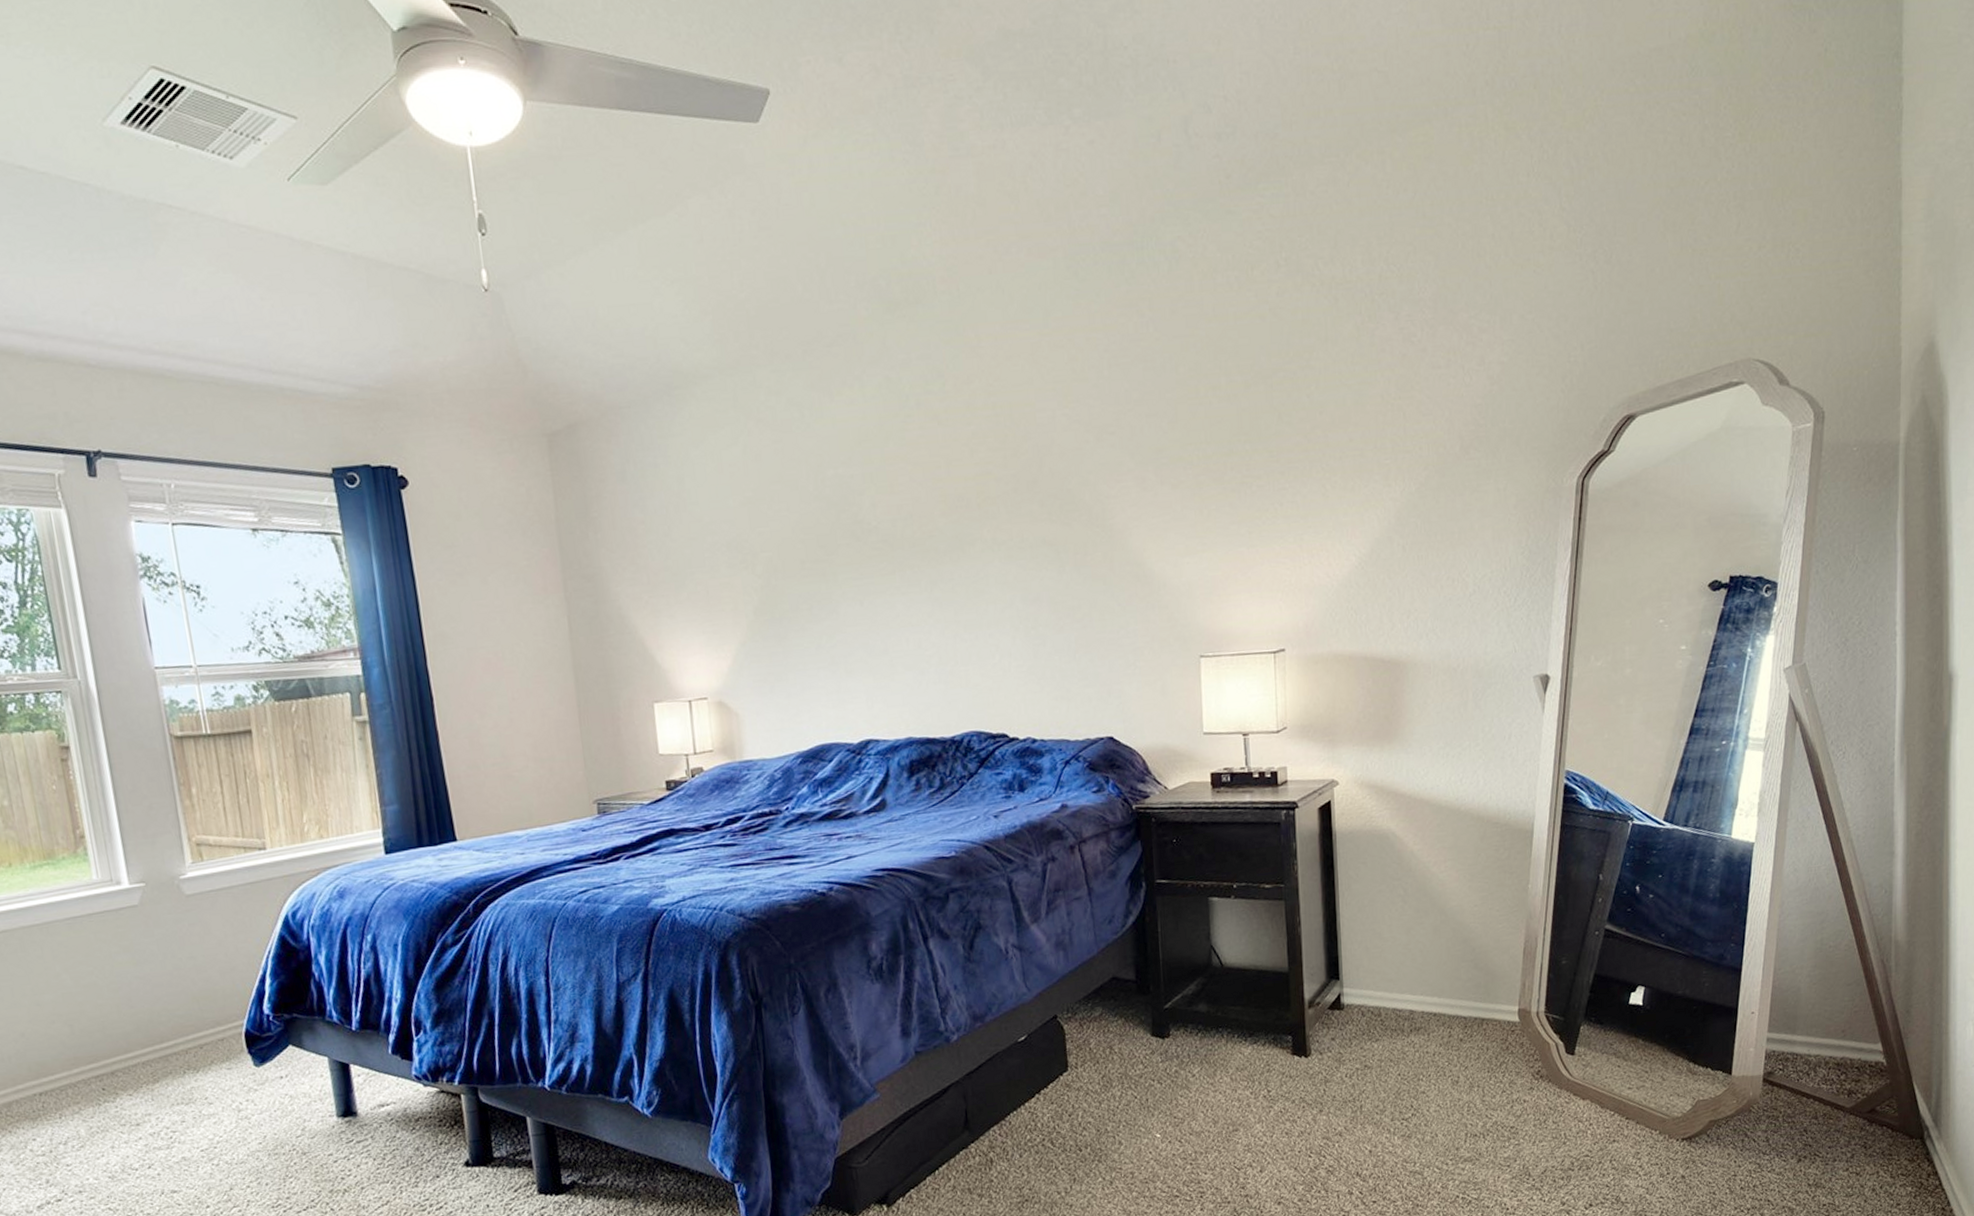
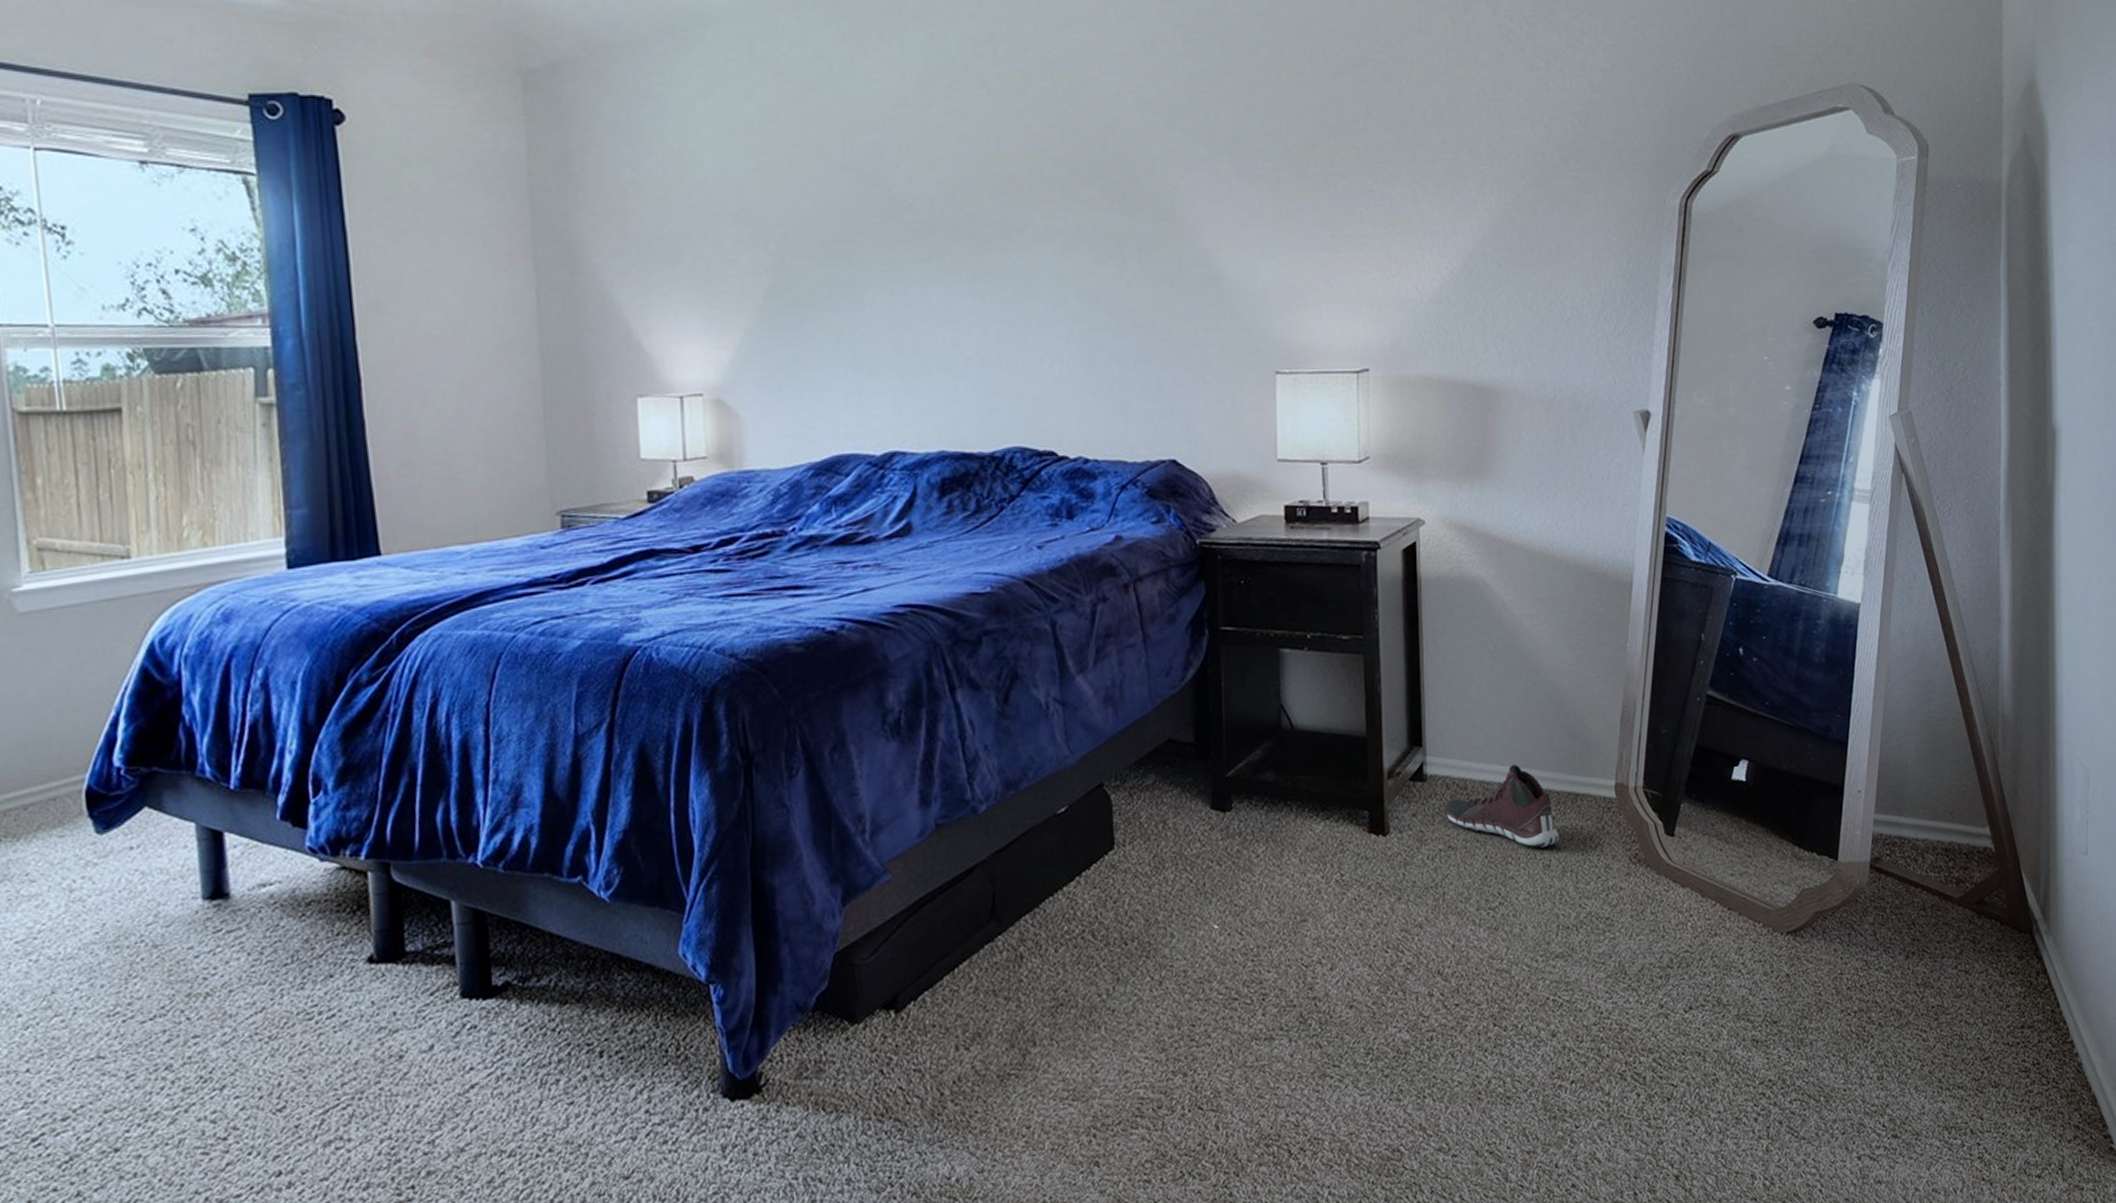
sneaker: none [1360,994,1467,1067] -> present [1444,765,1559,848]

